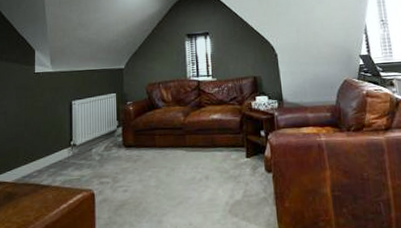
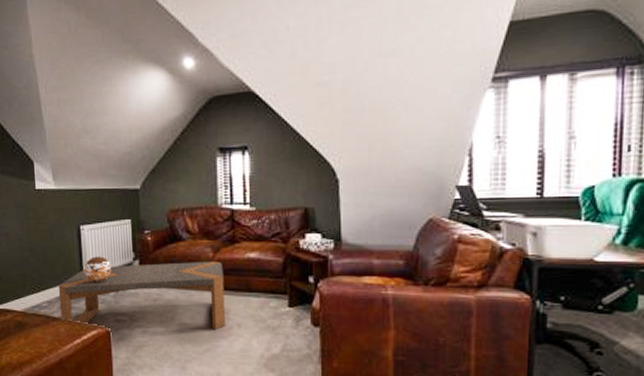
coffee table: none [49,123,195,188] -> present [58,261,225,330]
decorative sphere: none [73,126,98,150] -> present [83,256,112,282]

